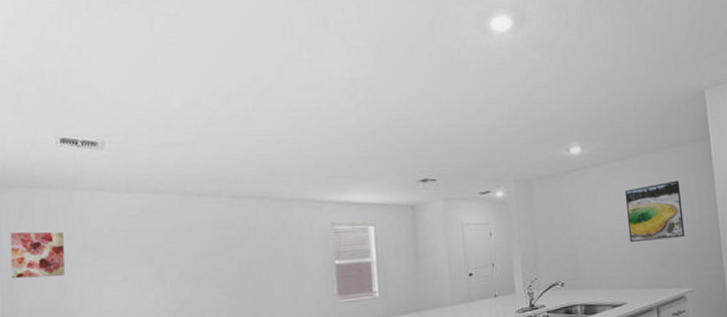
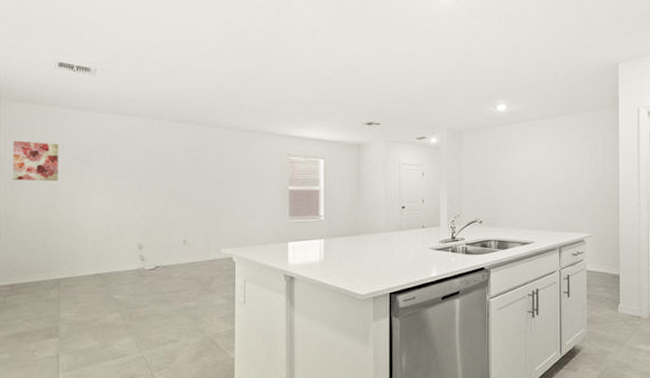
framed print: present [624,180,685,242] -> none [541,140,589,190]

